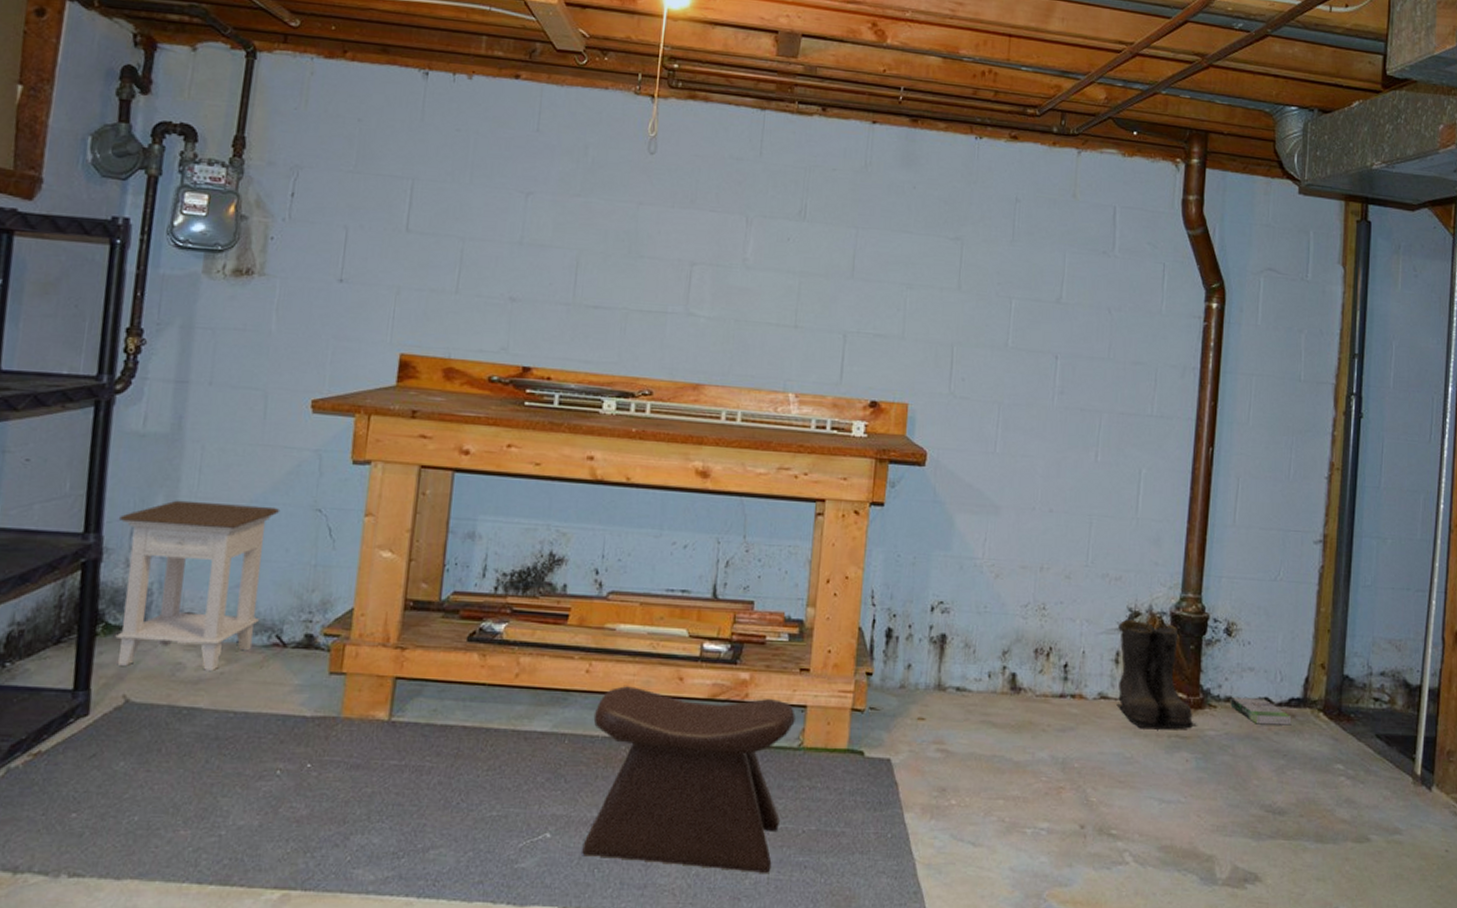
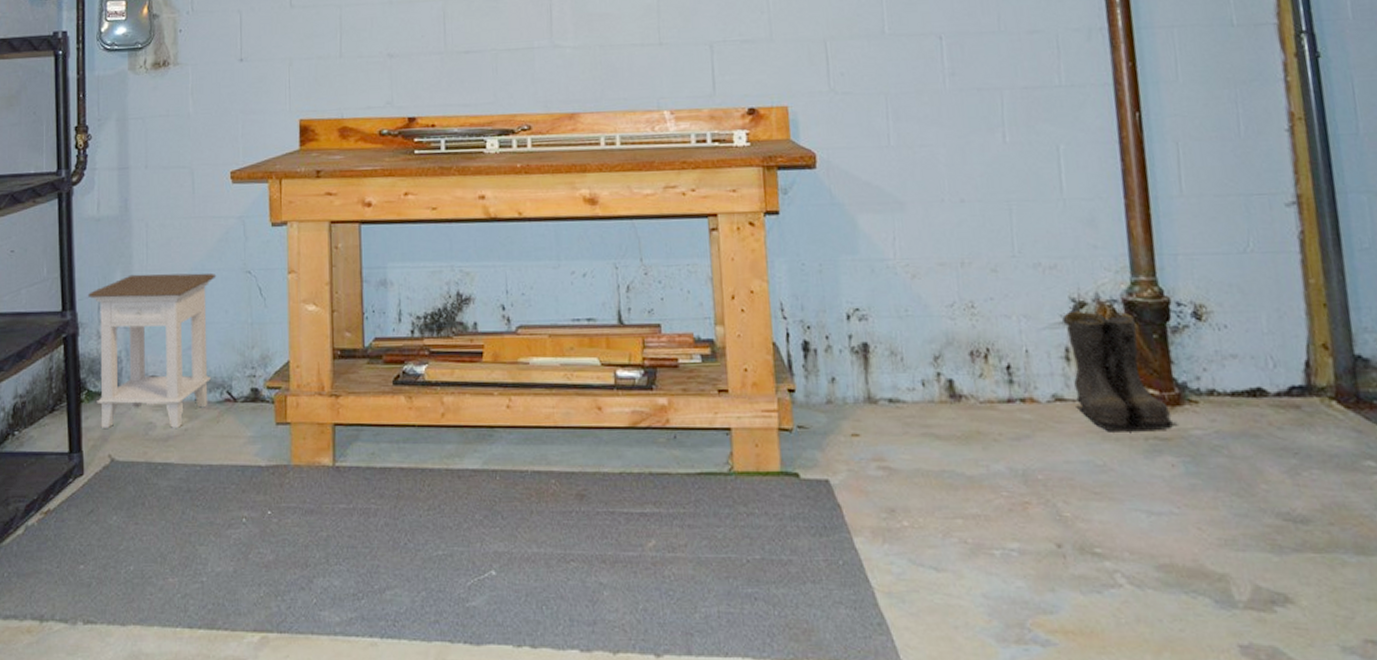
stool: present [582,686,795,873] -> none [520,419,722,606]
box: present [1230,697,1292,726] -> none [1214,389,1297,419]

